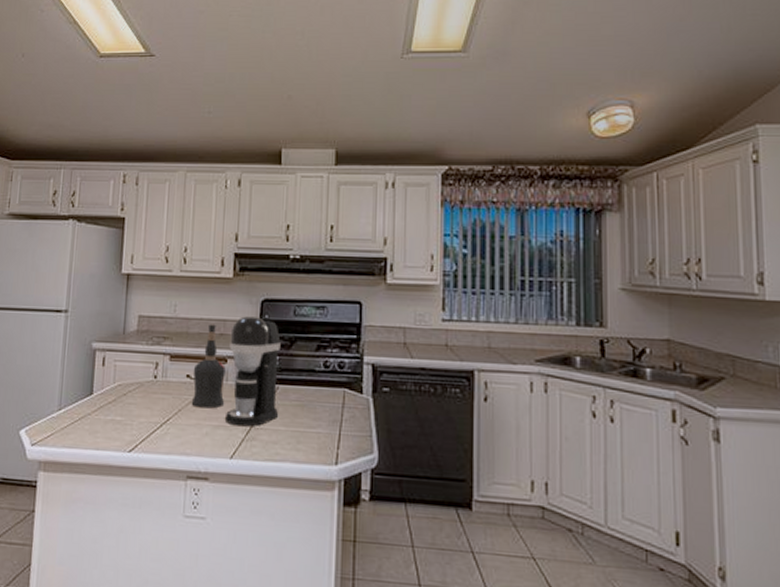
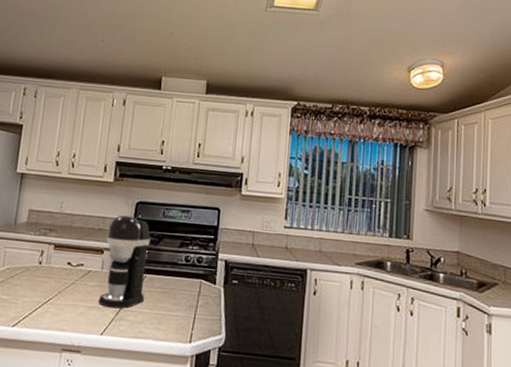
liquor bottle: present [191,324,226,409] -> none [70,220,102,292]

